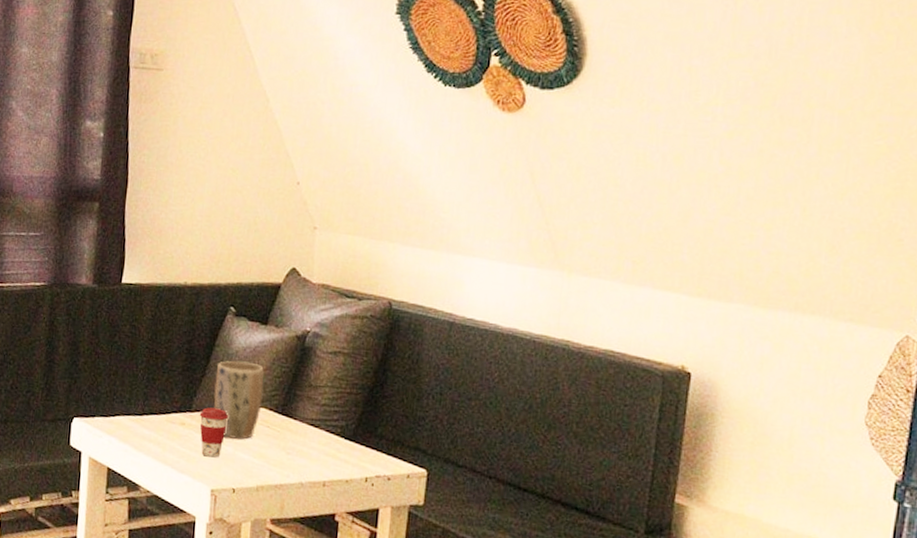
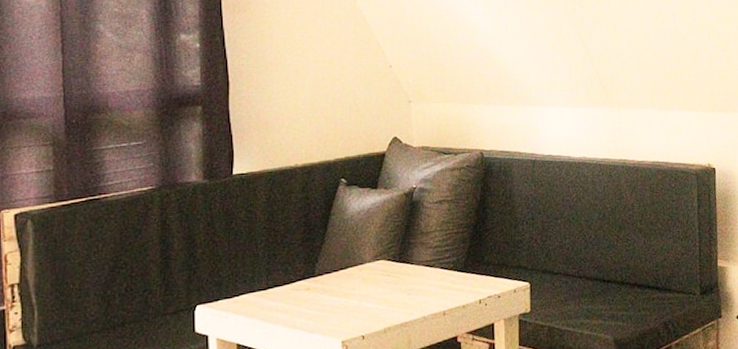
coffee cup: present [199,407,229,458] -> none [323,268,351,314]
plant pot: present [213,360,264,440] -> none [334,223,380,293]

